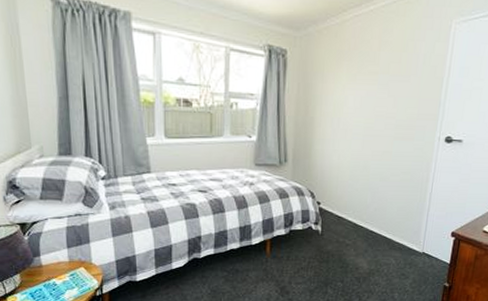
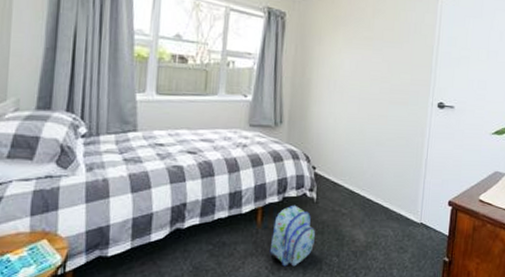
backpack: none [278,237,321,290] -> present [269,205,316,267]

